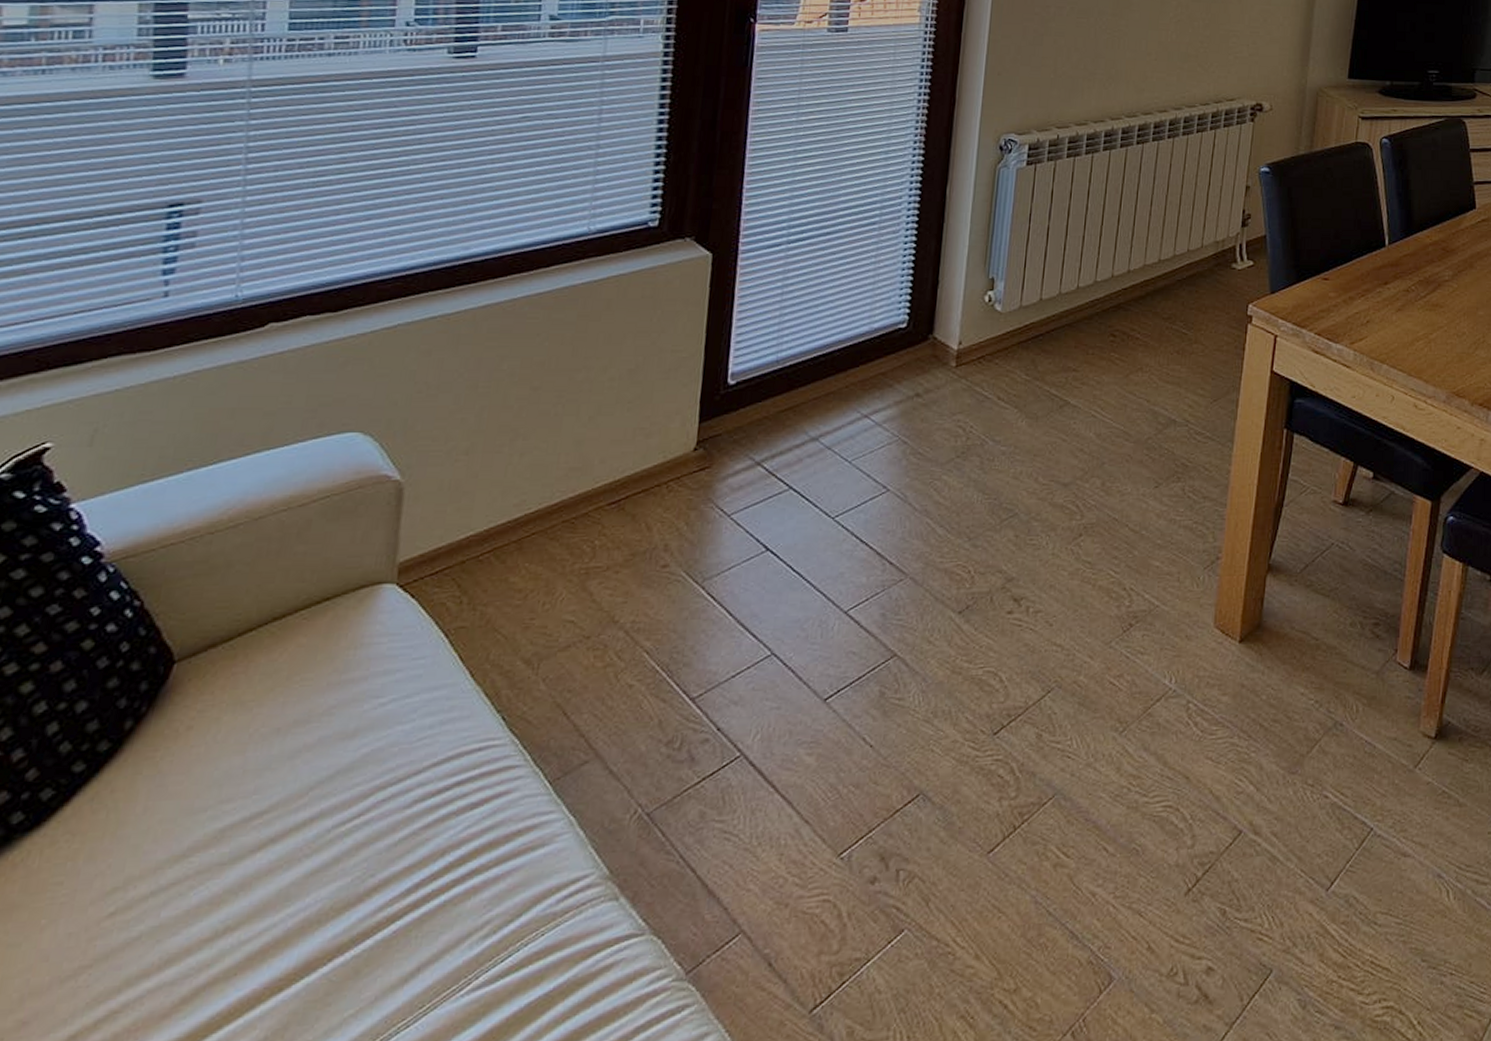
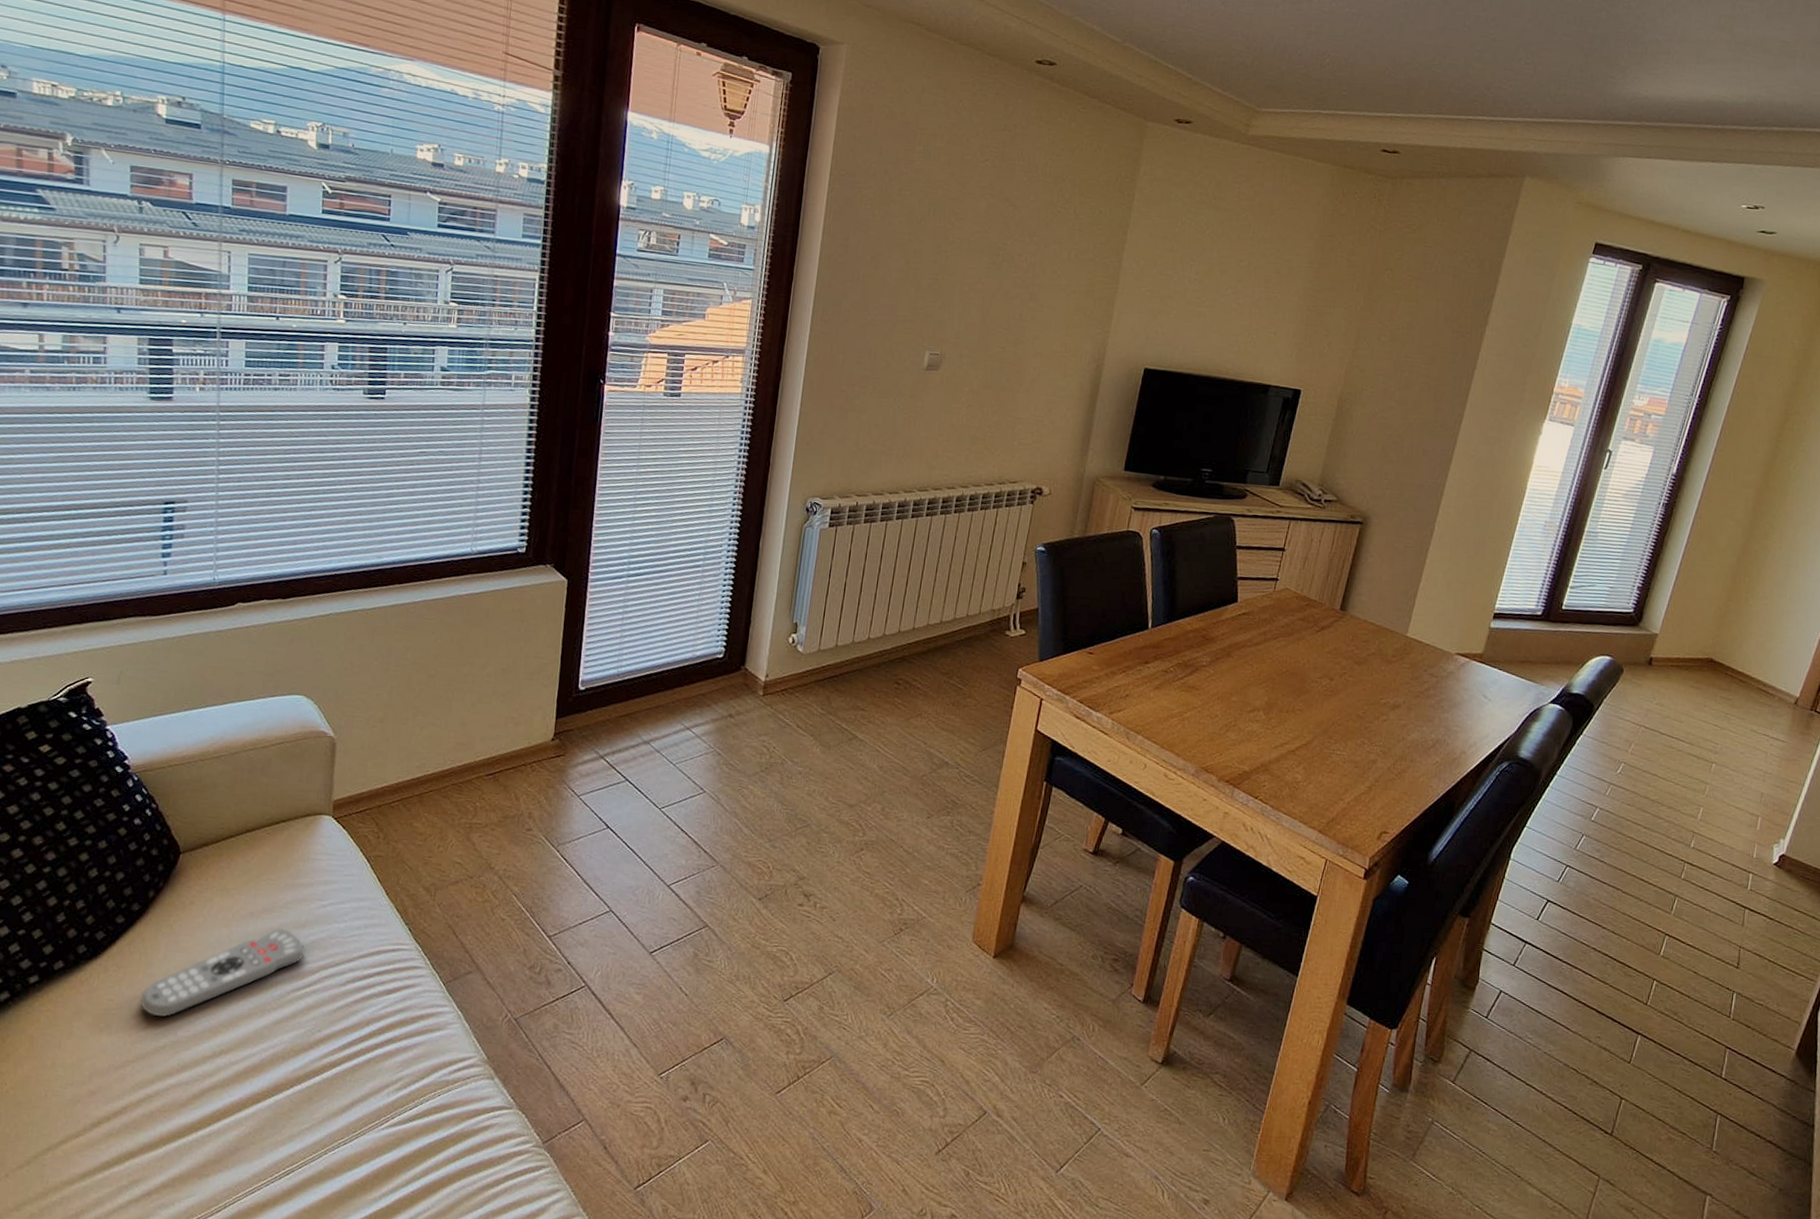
remote control: none [105,743,354,895] -> present [140,928,305,1017]

